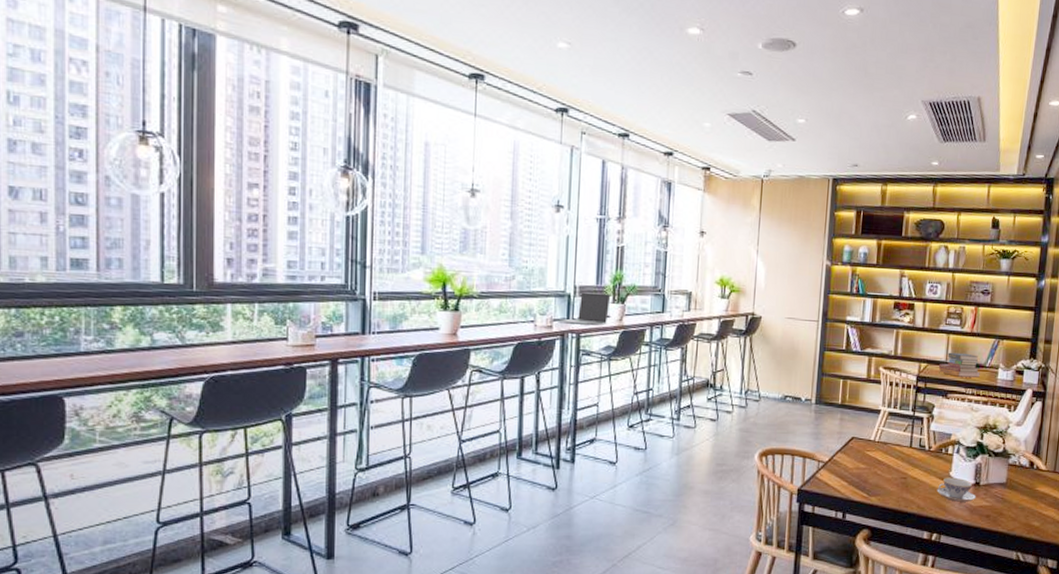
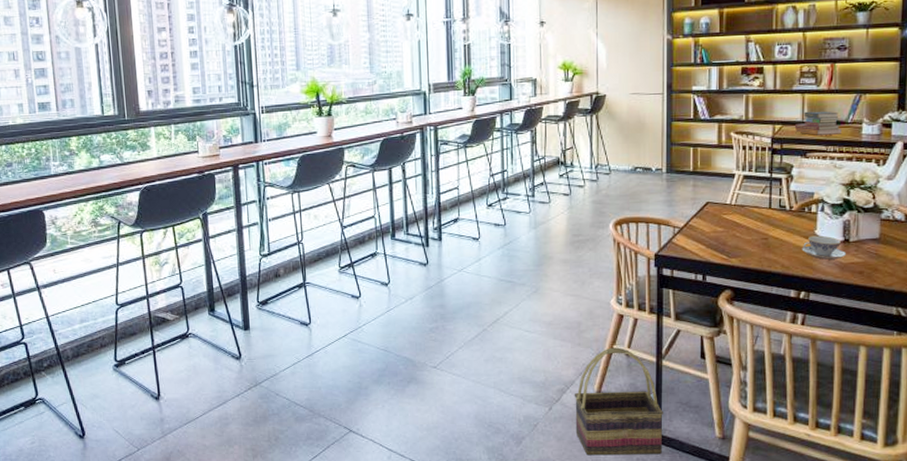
laptop: present [558,292,611,325] -> none [417,88,462,118]

